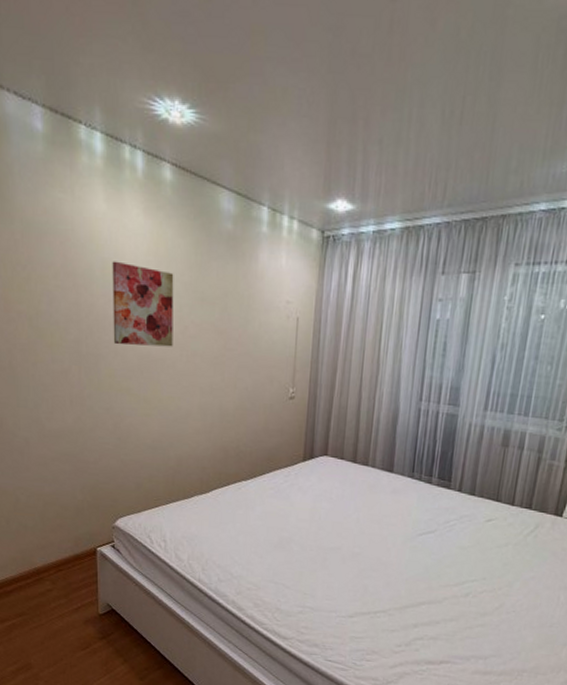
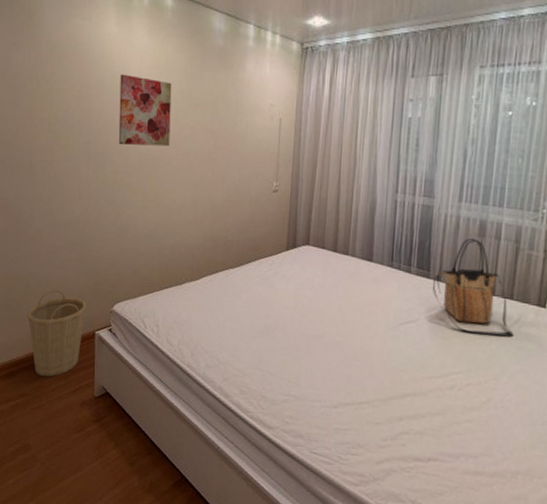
basket: none [19,505,85,596] -> present [27,290,86,377]
tote bag: none [452,447,530,546] -> present [432,237,514,337]

